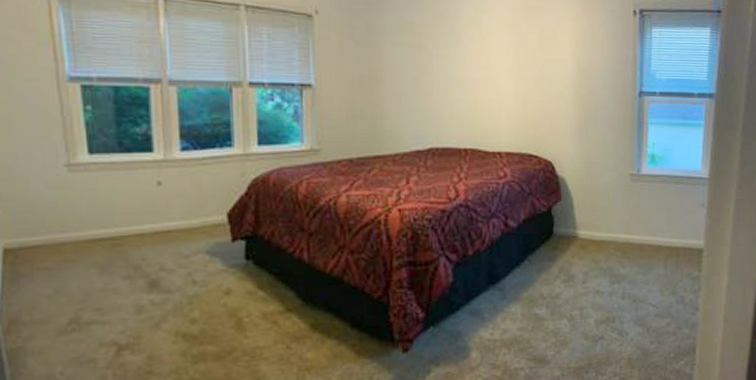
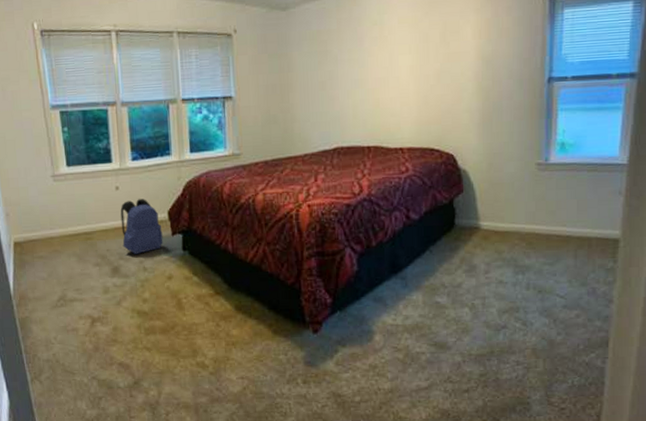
backpack: none [163,197,220,264] -> present [120,199,163,254]

